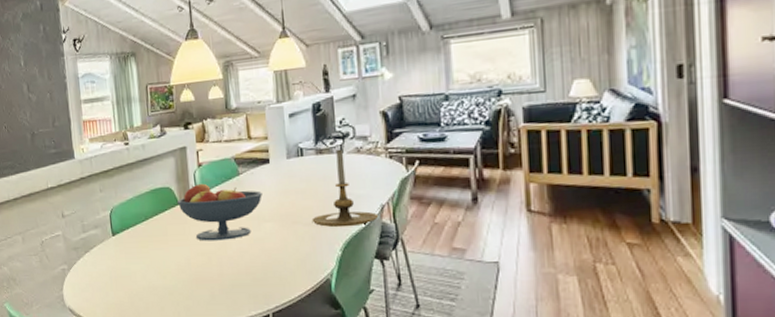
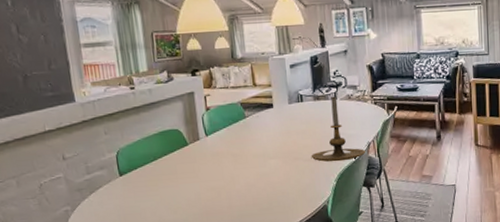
fruit bowl: present [176,183,262,241] -> none [185,125,267,178]

